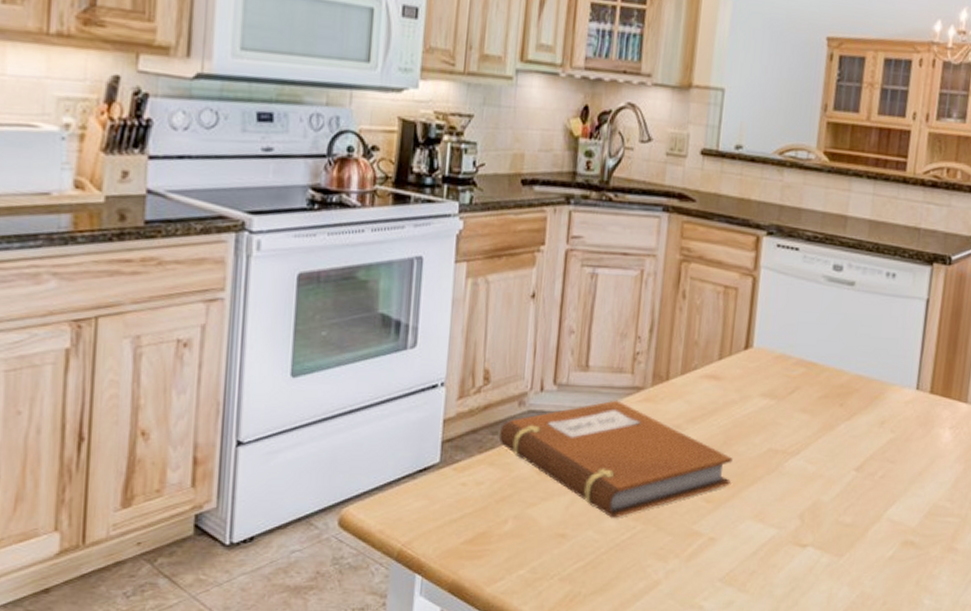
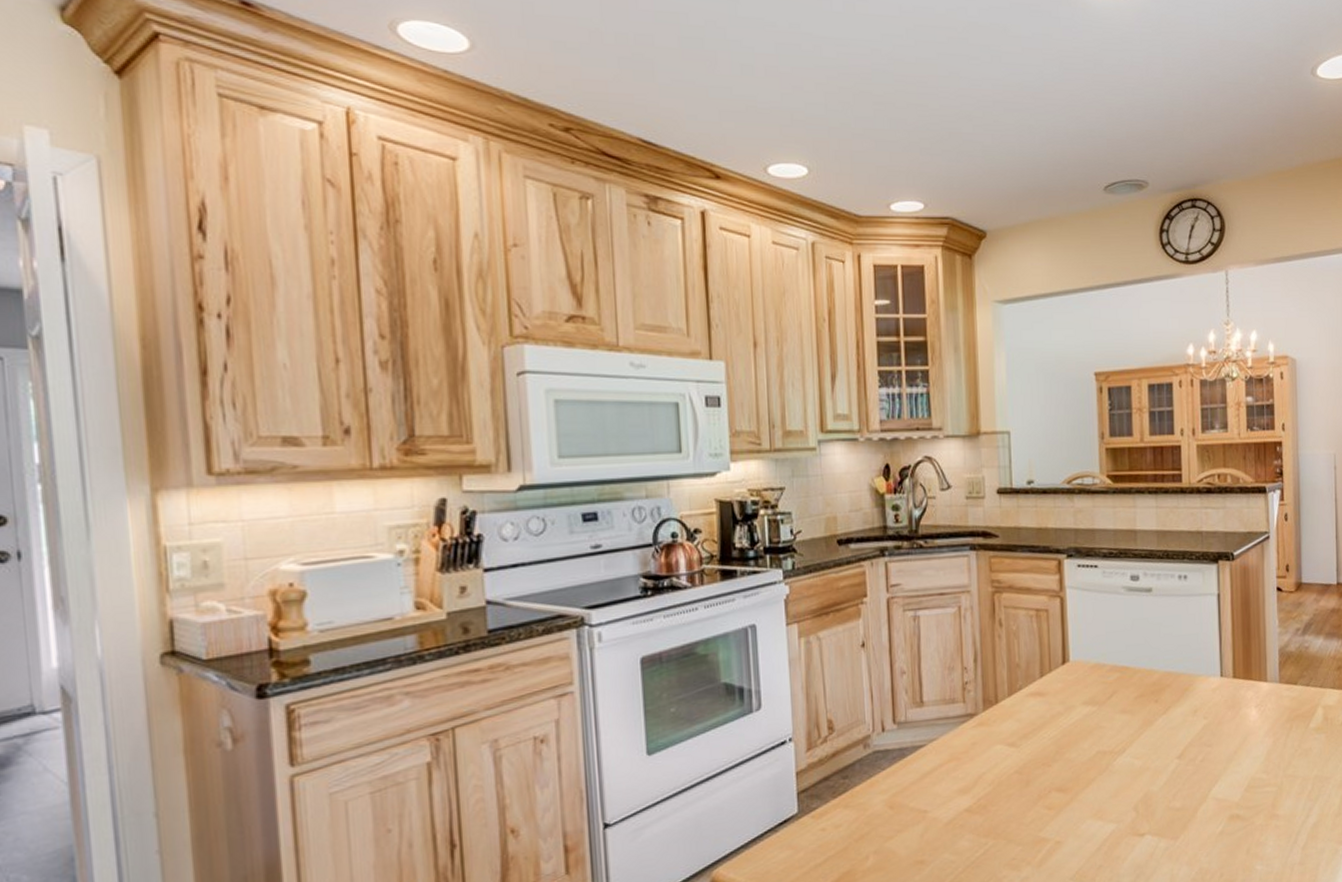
notebook: present [499,400,733,518] -> none [850,729,1067,839]

